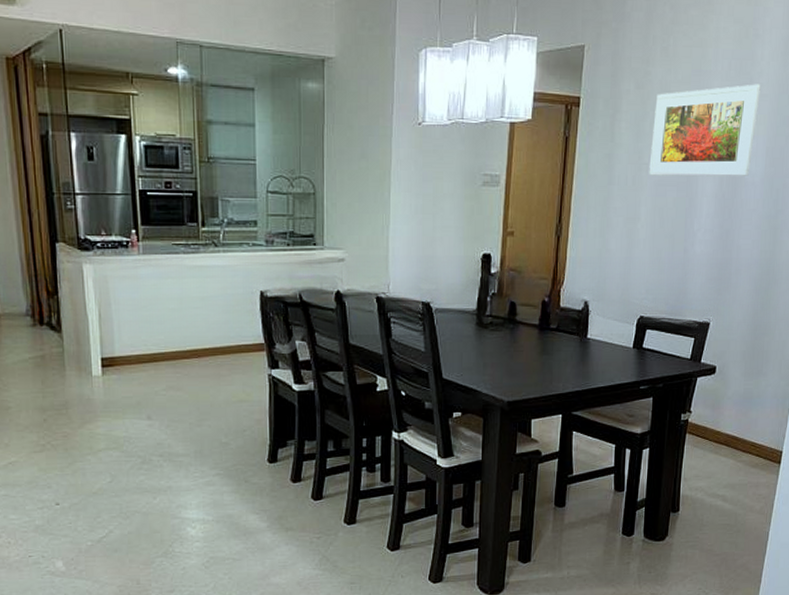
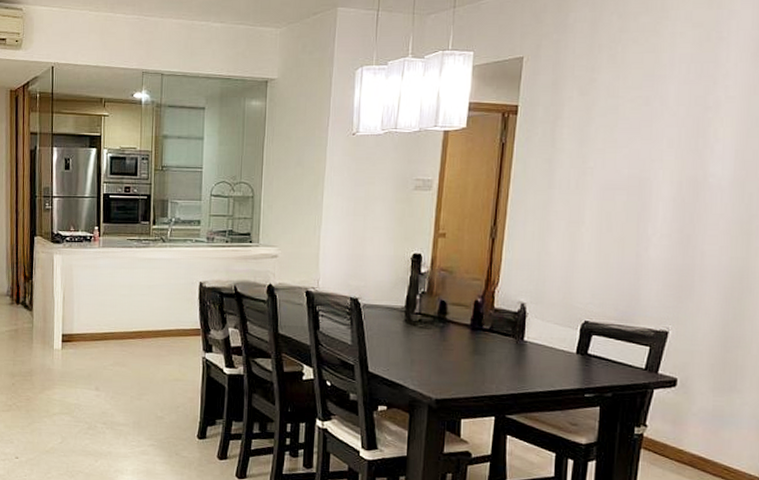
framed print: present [649,84,761,177] -> none [594,86,727,180]

